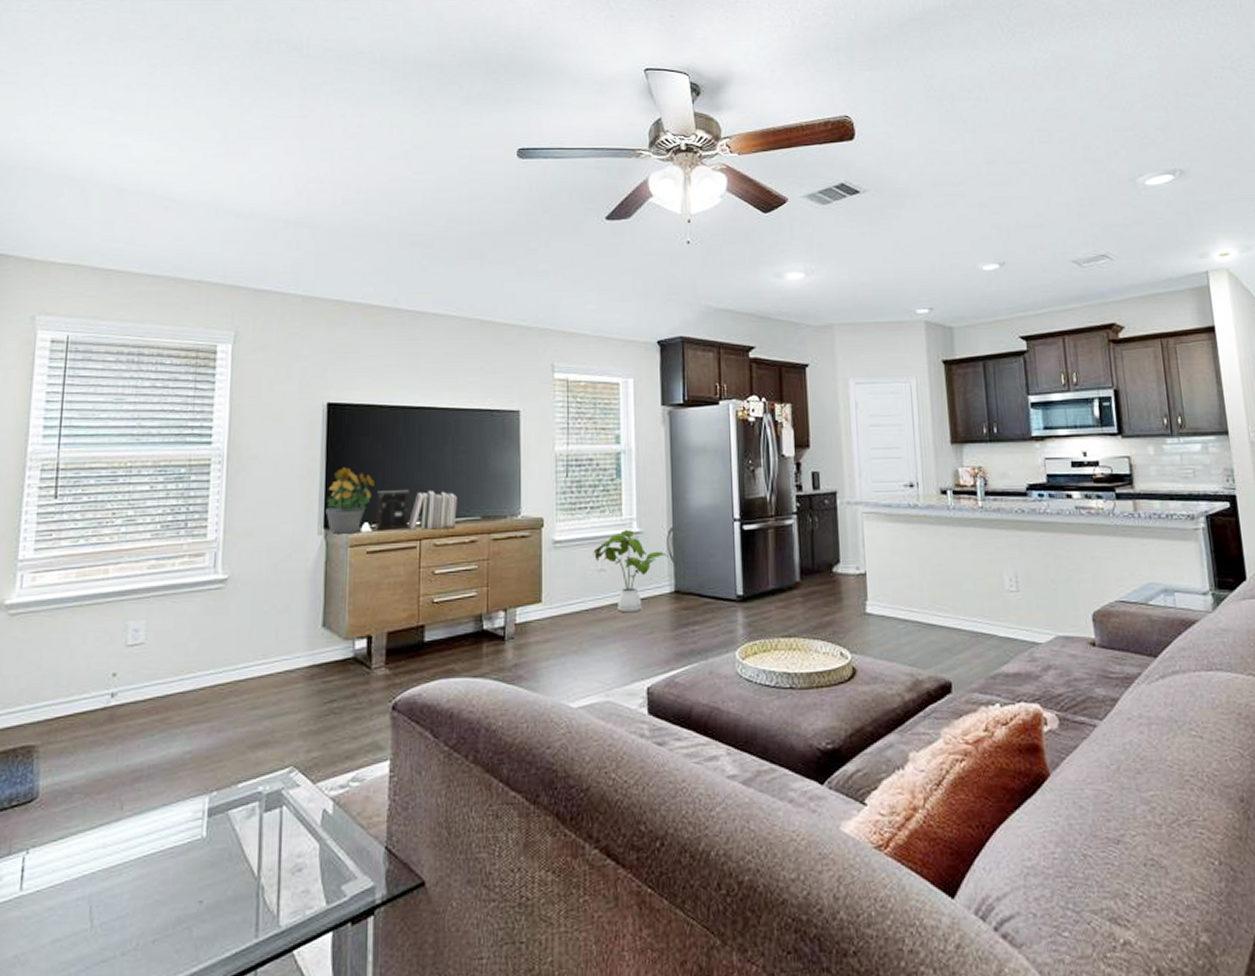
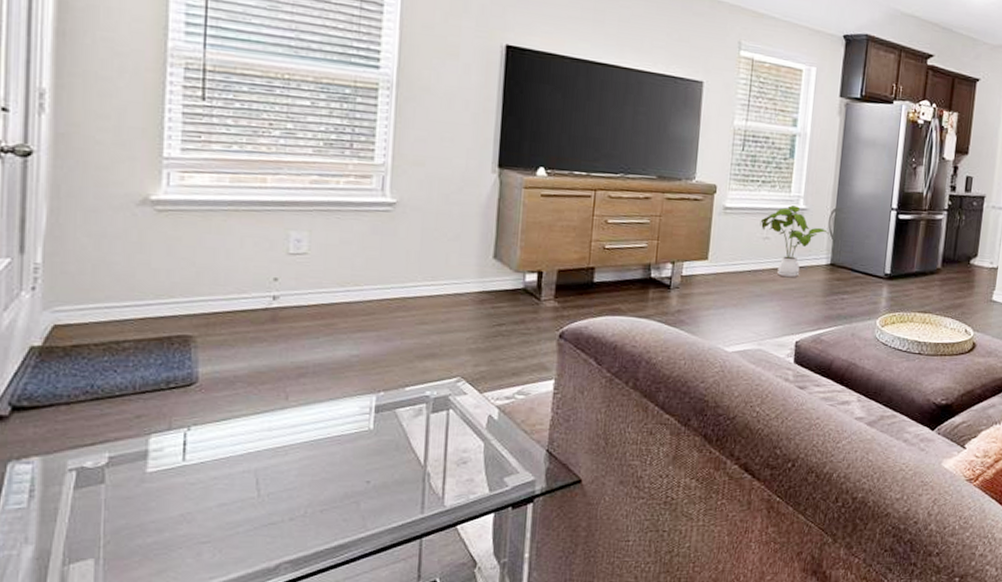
flowerpot: present [326,467,375,534] -> none [501,111,552,176]
picture frame: present [376,490,410,531] -> none [552,139,587,178]
books: present [409,490,457,530] -> none [585,144,635,184]

